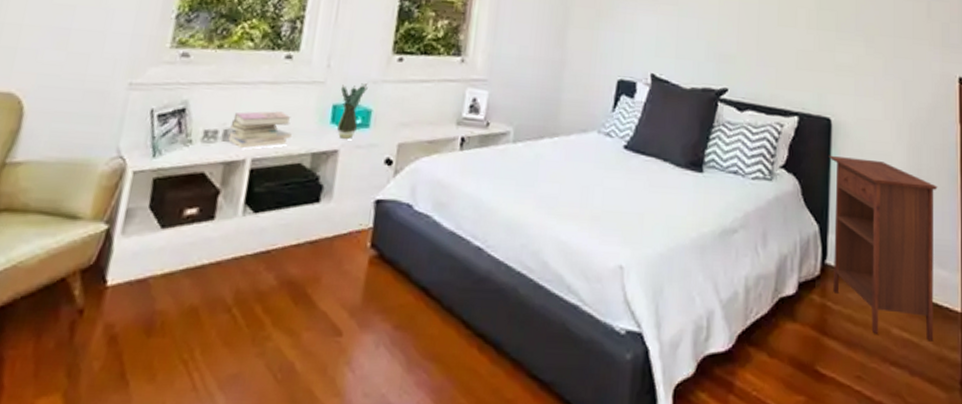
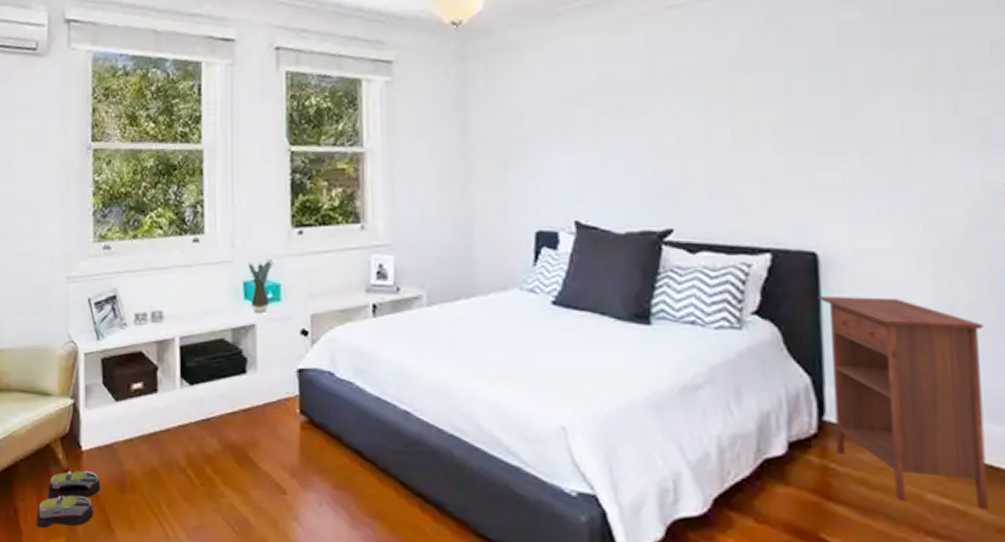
slippers: none [25,310,123,382] -> present [36,470,100,528]
books: present [228,111,292,149] -> none [156,292,211,328]

